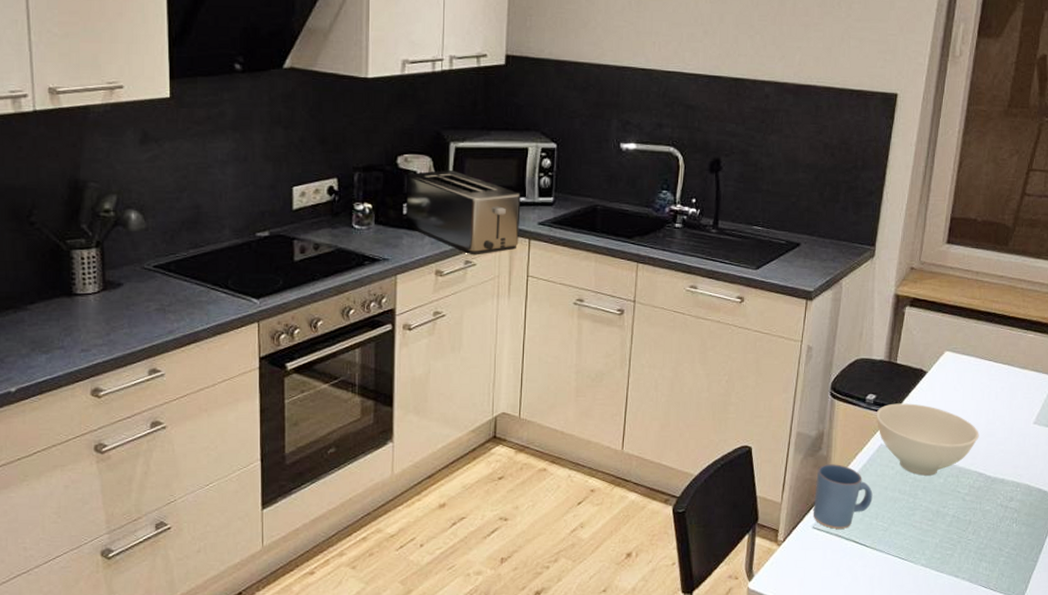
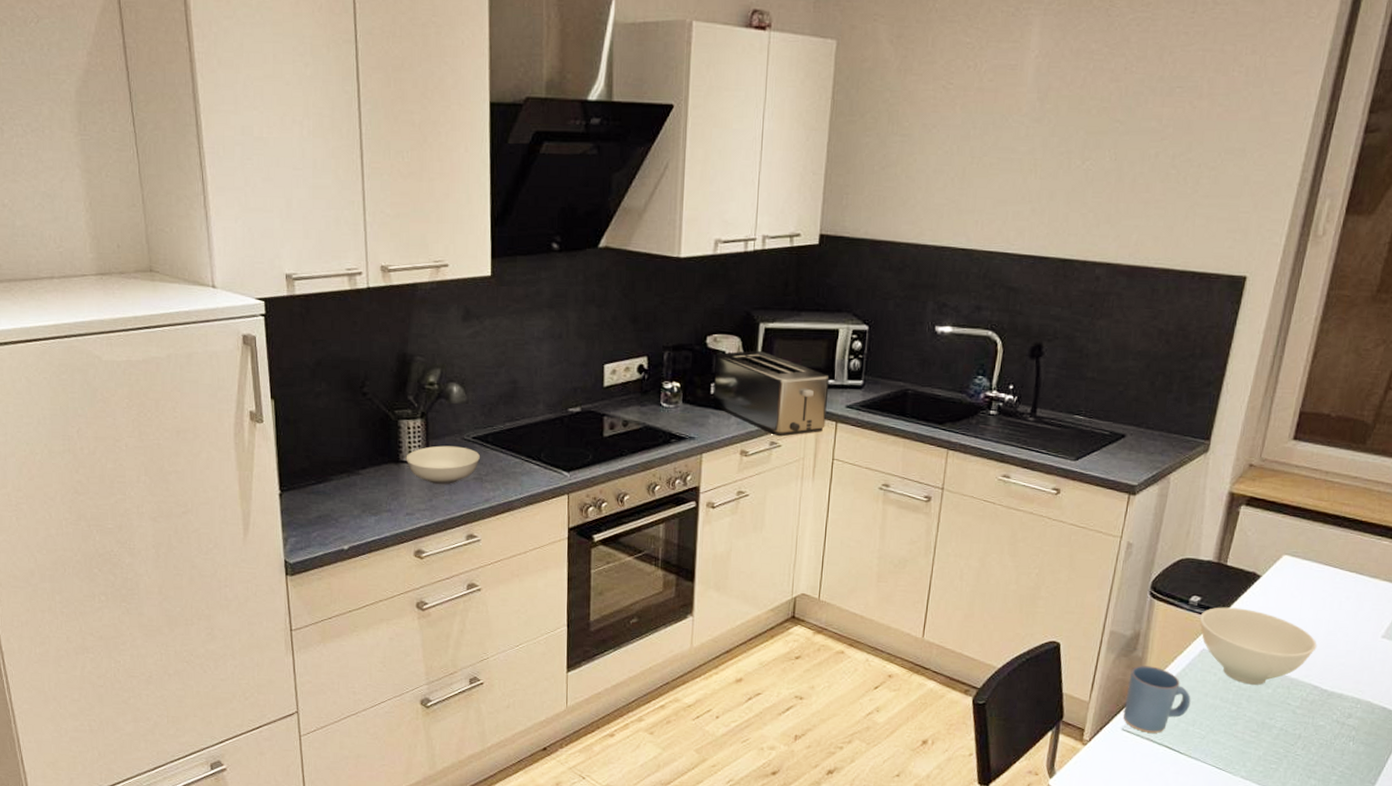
bowl: none [79,276,162,318] -> present [406,445,480,485]

